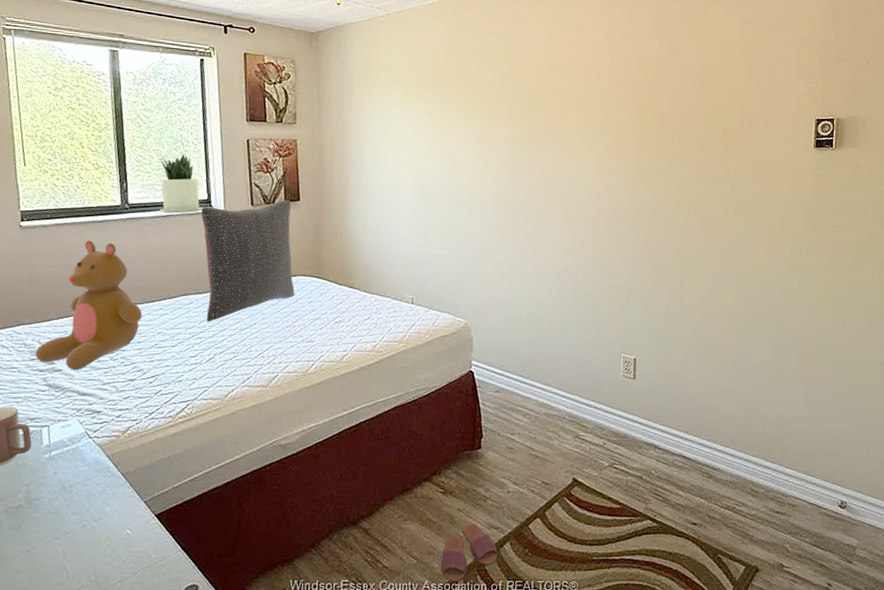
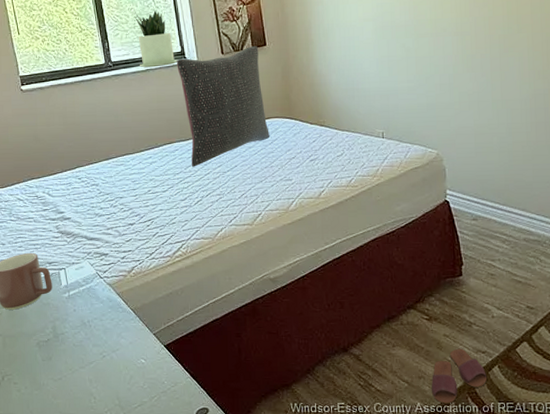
teddy bear: present [36,240,142,371] -> none [47,98,134,218]

